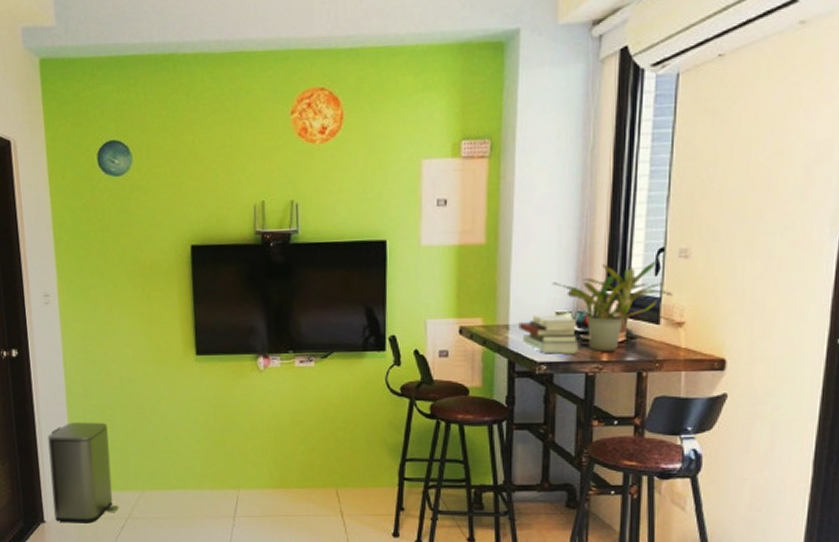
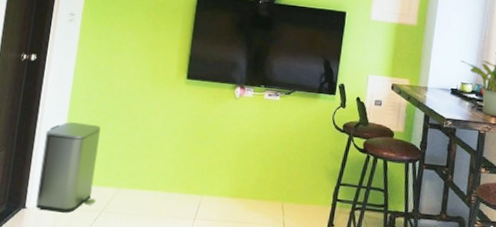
books: present [518,314,579,354] -> none [434,82,476,115]

